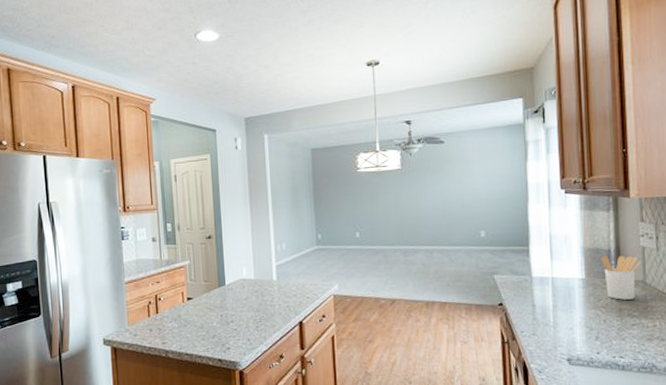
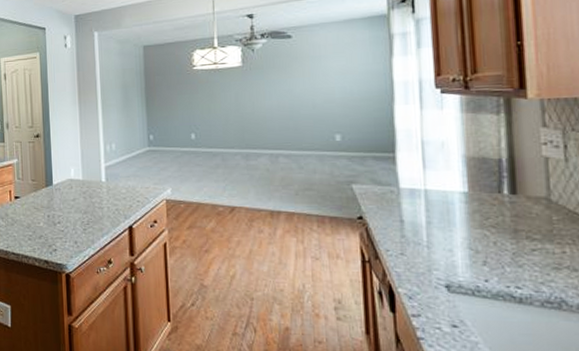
utensil holder: present [601,255,642,300] -> none [489,166,544,219]

